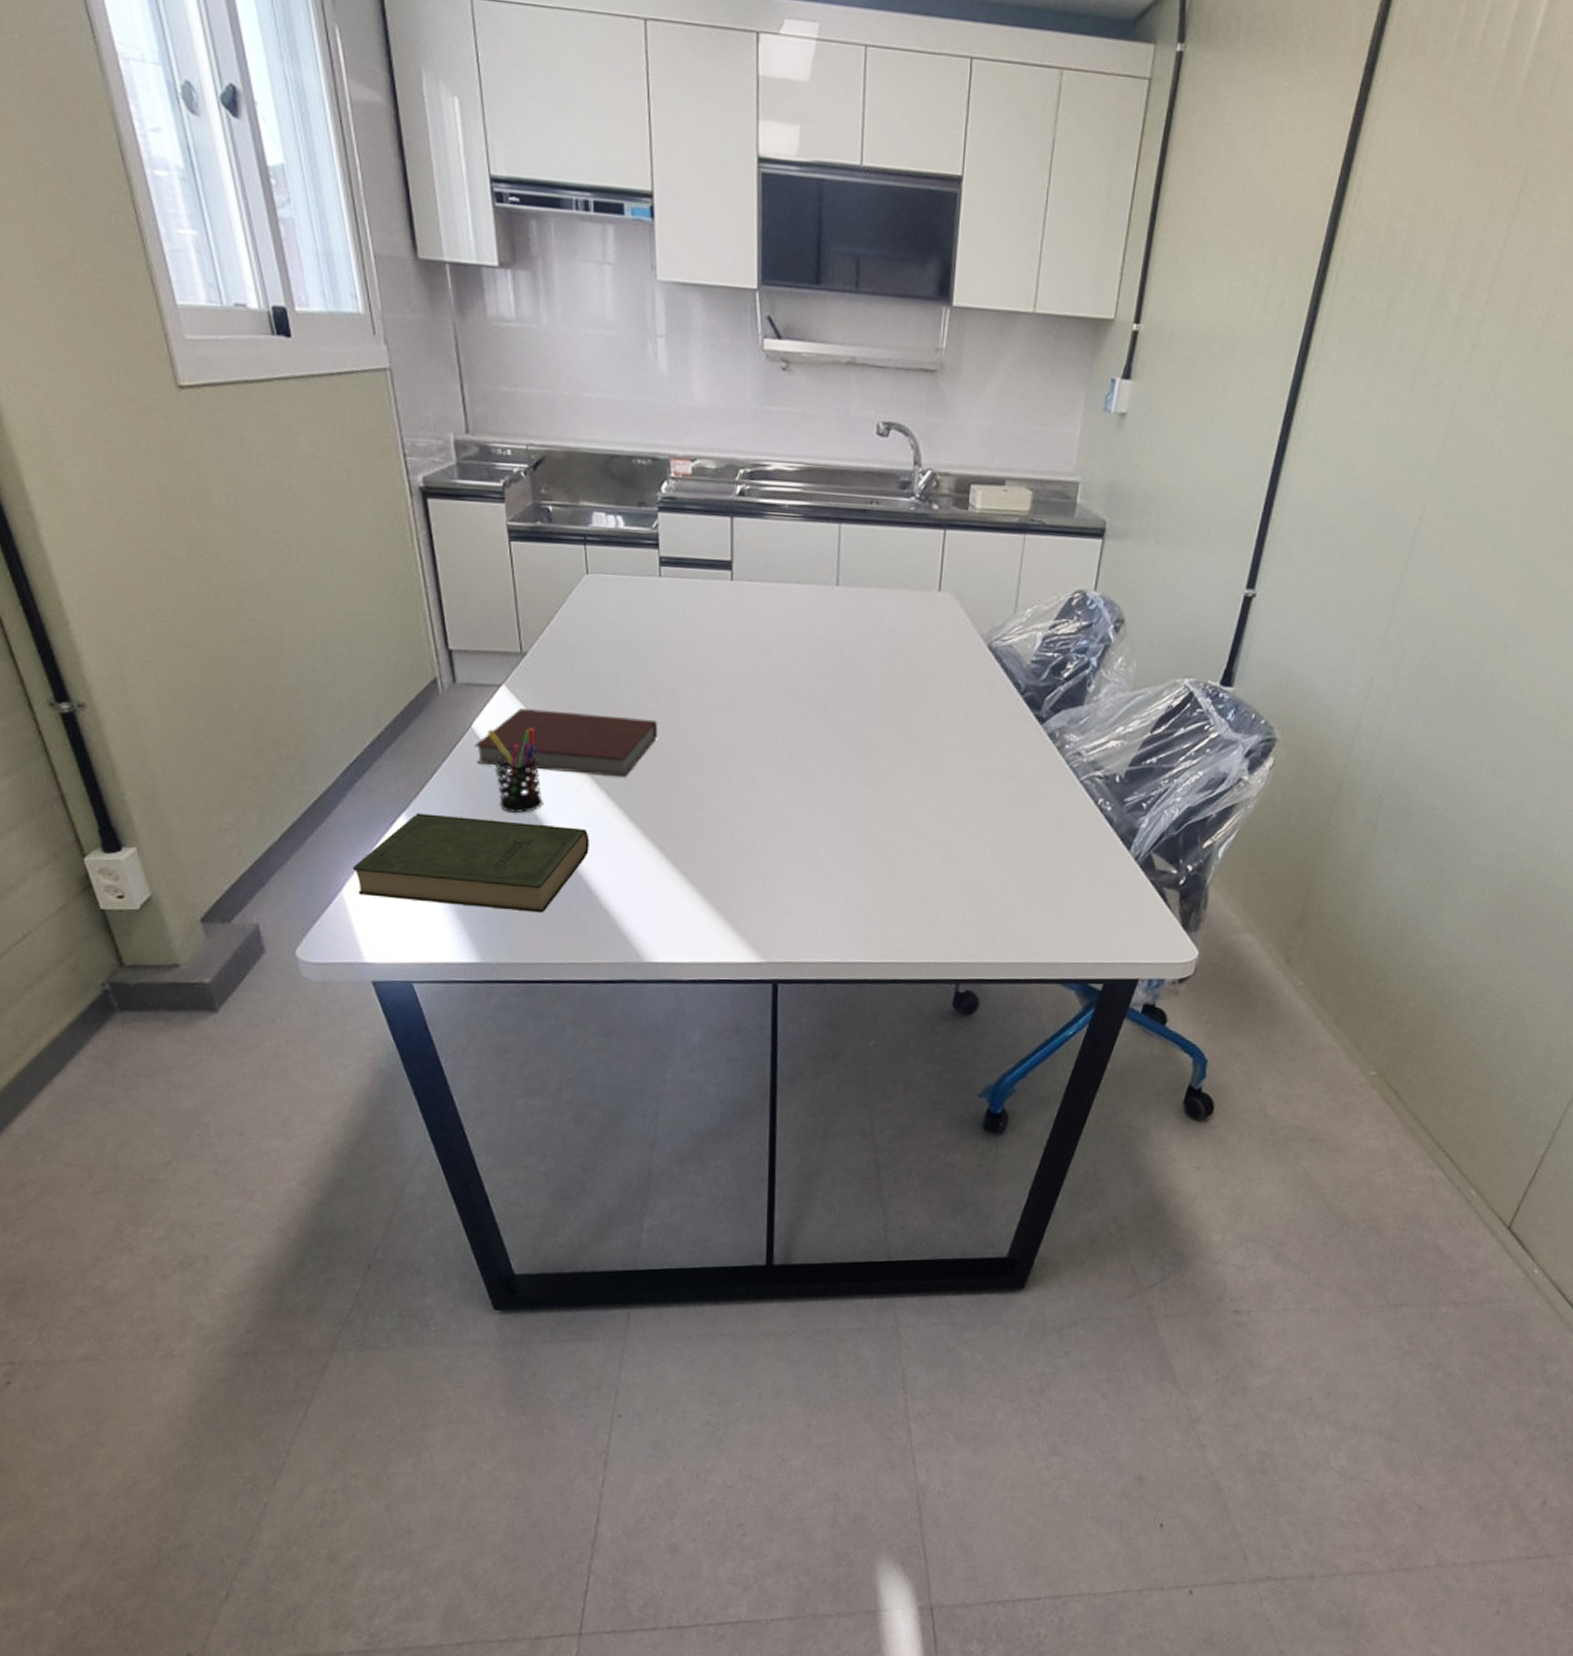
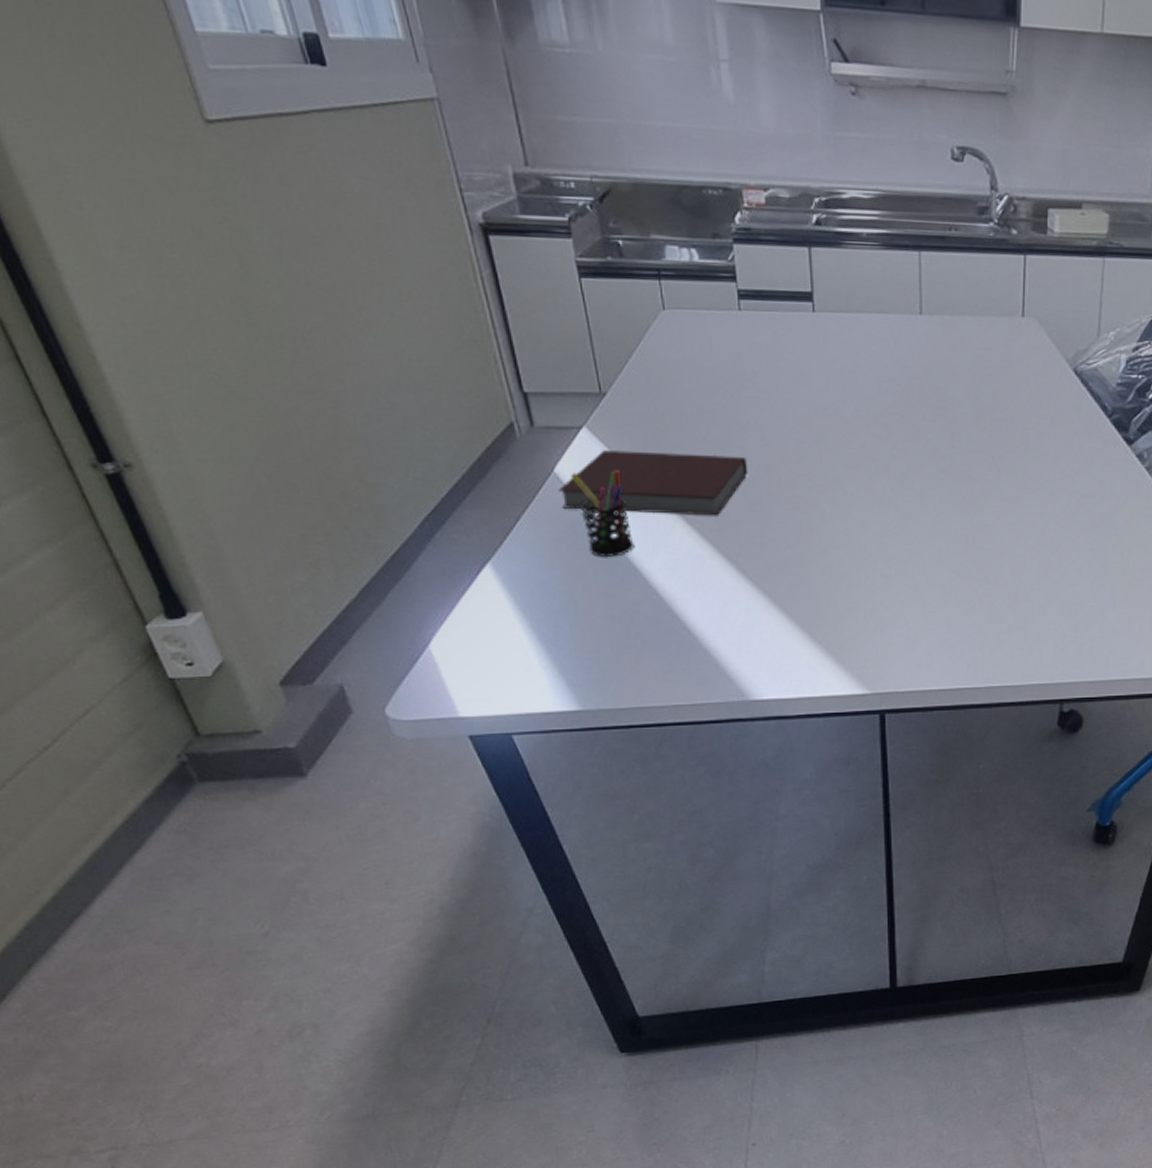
book: present [352,813,589,913] -> none [438,562,686,657]

